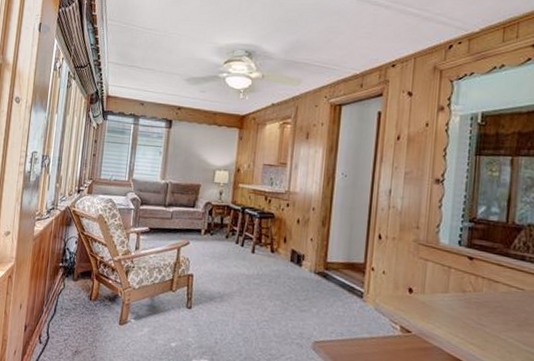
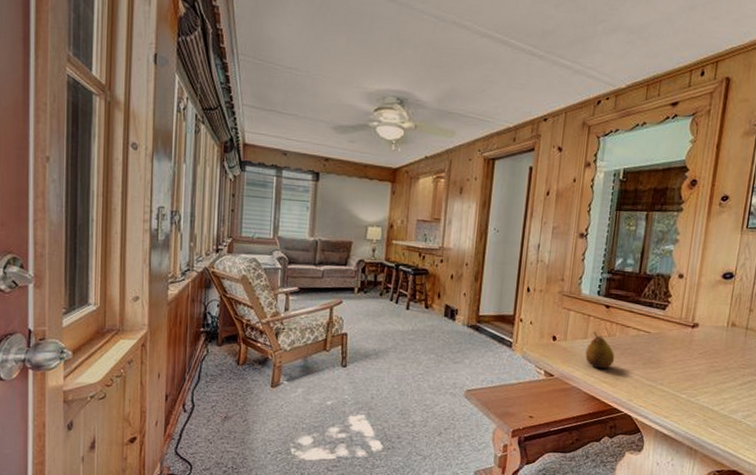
fruit: none [447,285,483,328] -> present [585,331,615,369]

